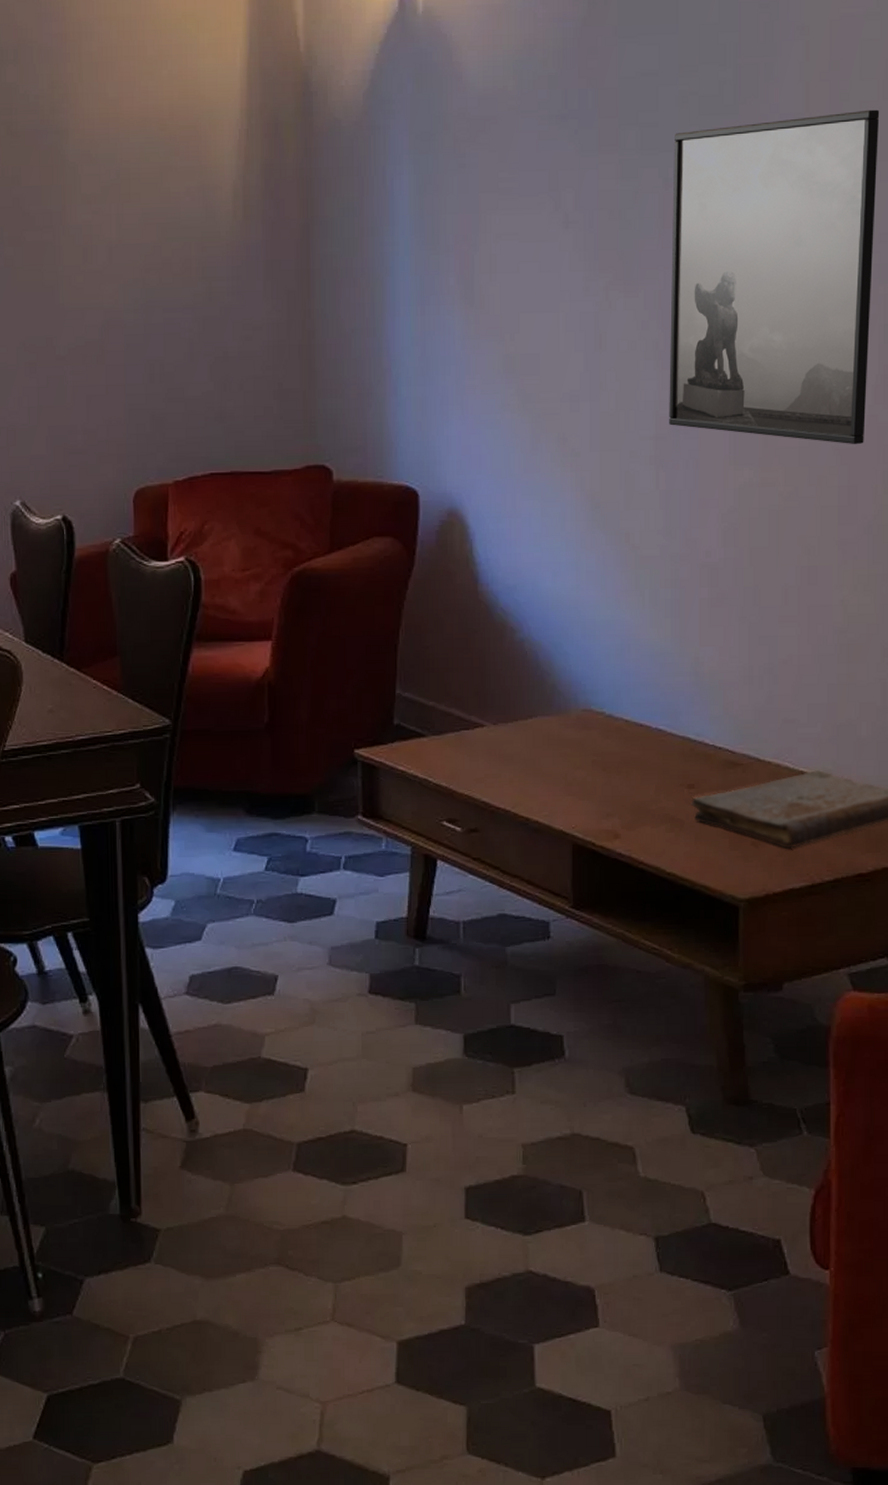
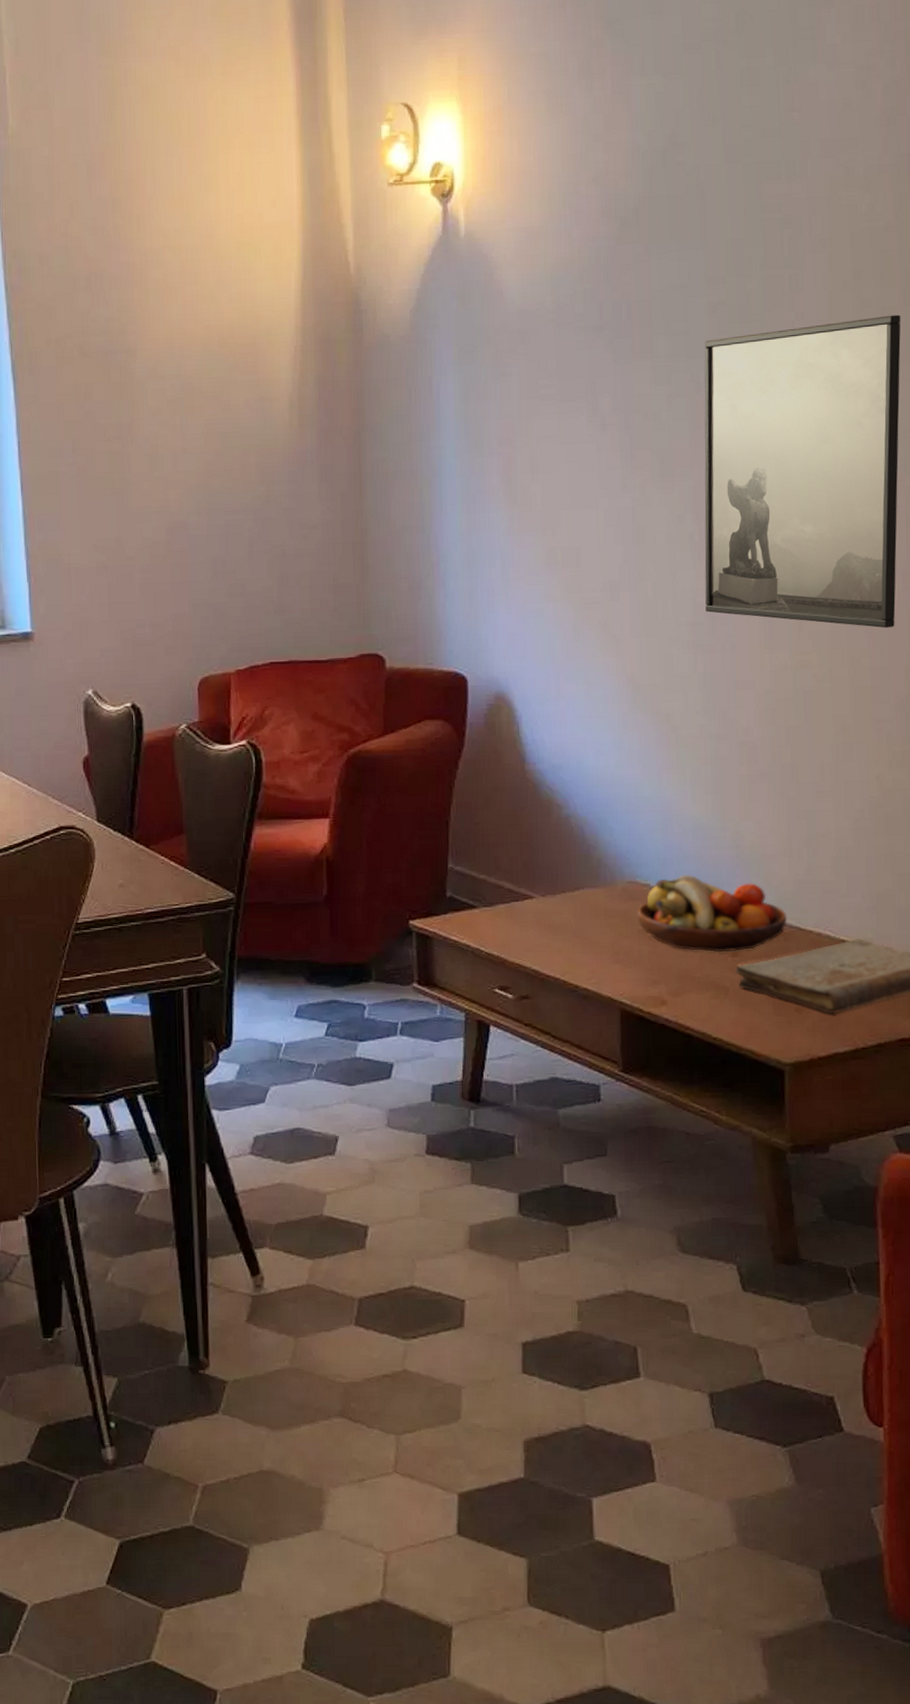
fruit bowl: none [590,702,746,784] -> present [636,874,787,953]

